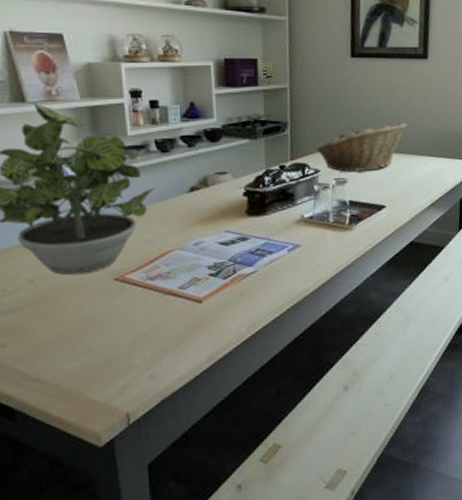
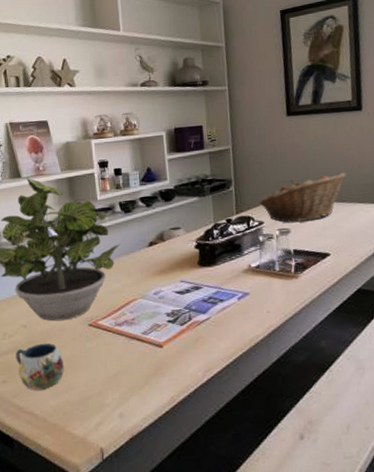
mug: none [19,300,83,354] -> present [16,343,65,390]

